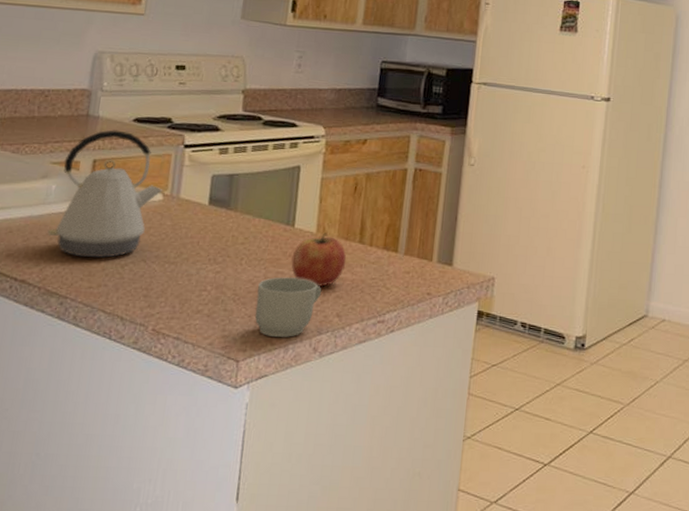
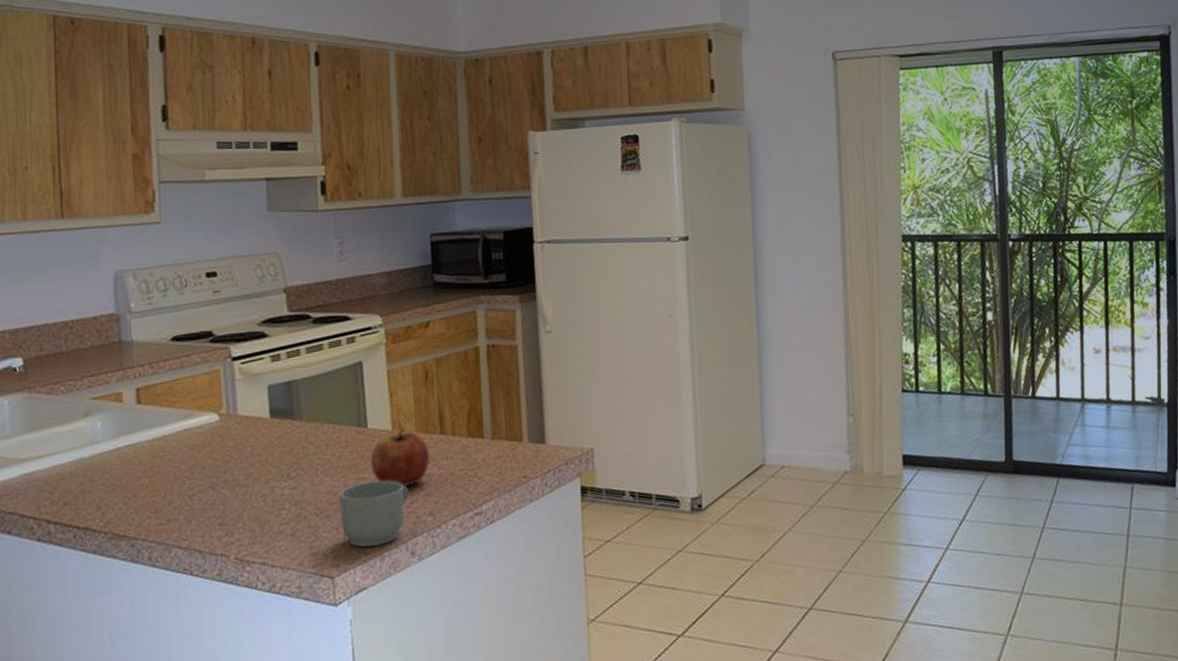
kettle: present [47,130,163,258] -> none [102,352,218,494]

